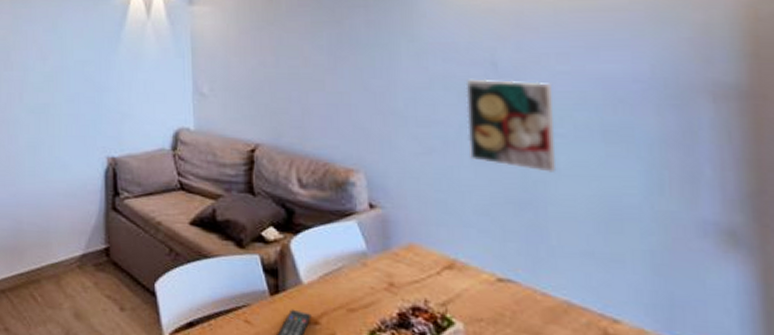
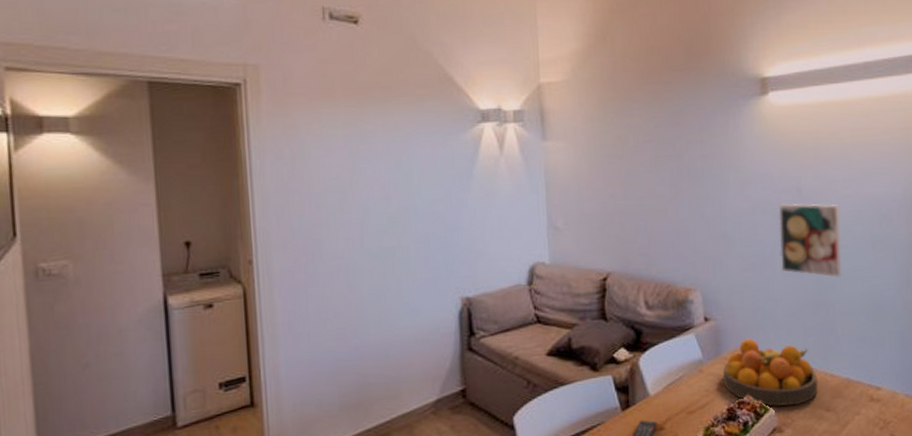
fruit bowl: none [392,234,523,324] -> present [722,338,818,406]

